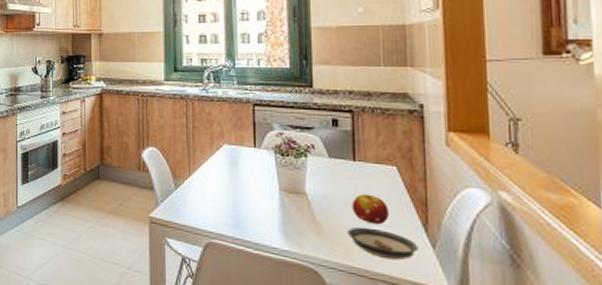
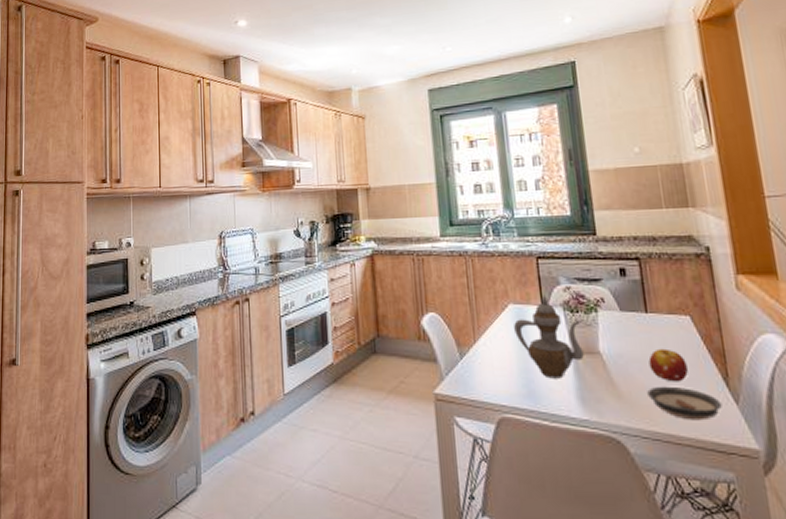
teapot: none [227,138,291,213] -> present [514,294,584,379]

